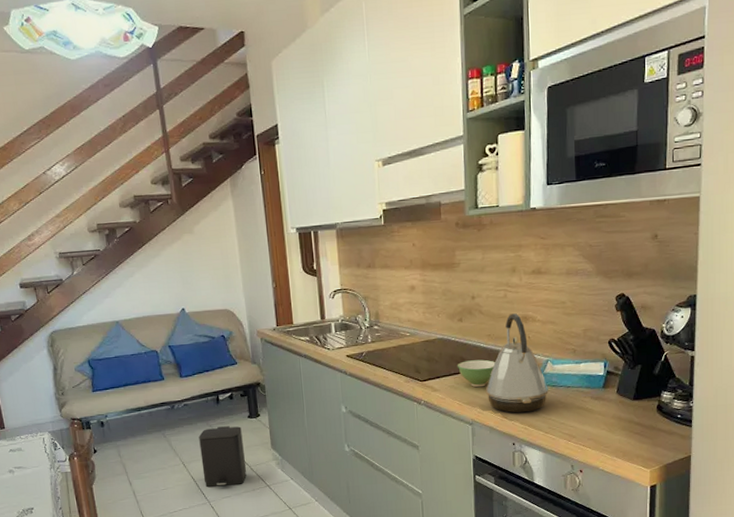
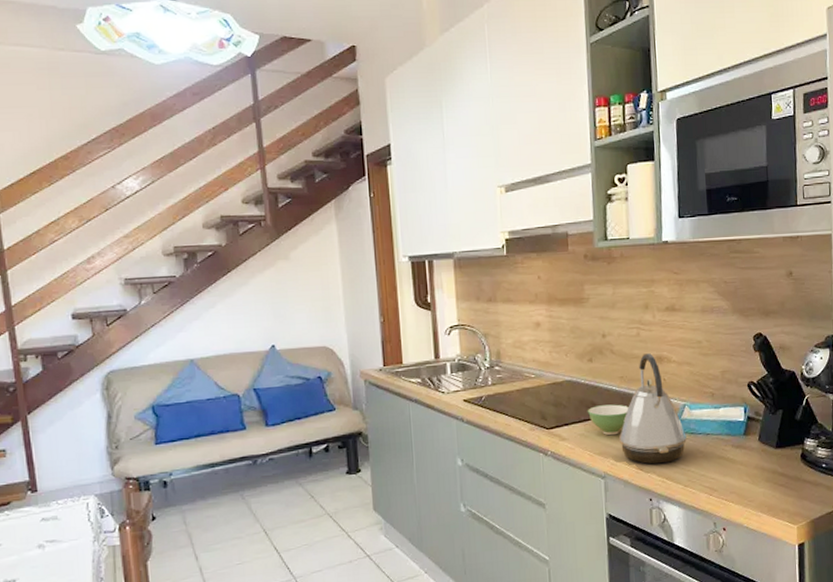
pedal bin: present [199,426,246,488] -> none [285,484,342,560]

